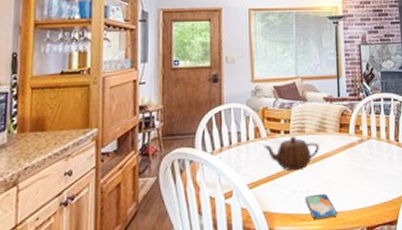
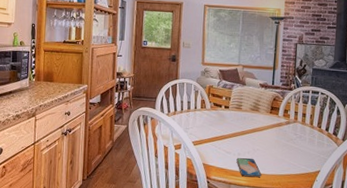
teapot: present [264,136,319,171] -> none [207,110,252,138]

